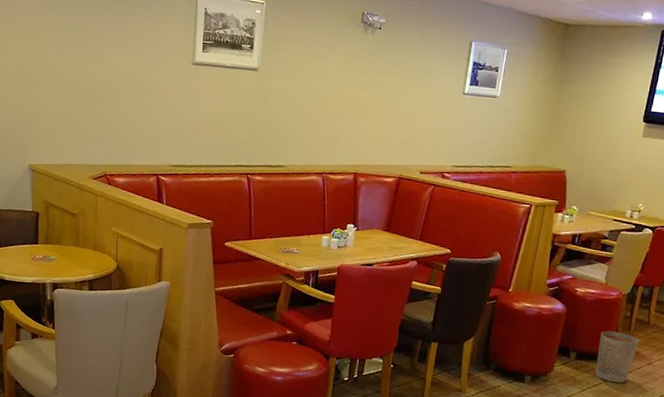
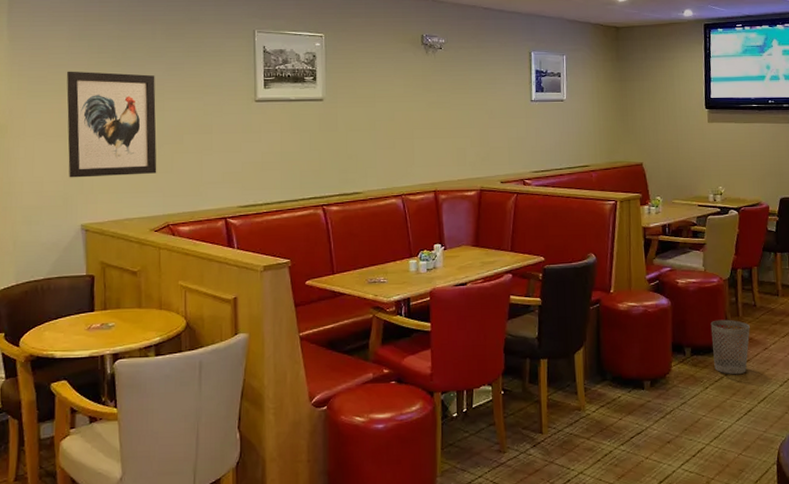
wall art: none [18,14,101,125] -> present [67,71,157,178]

